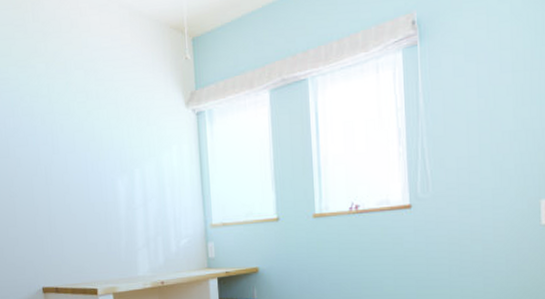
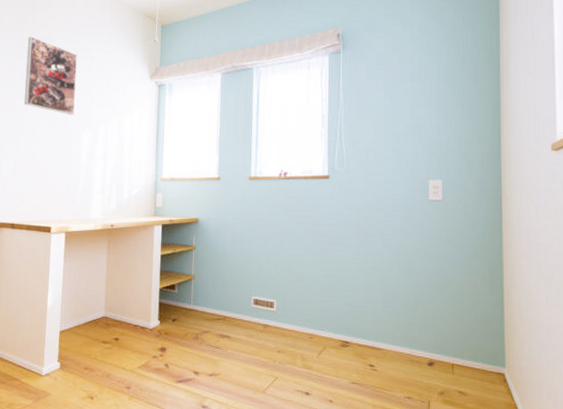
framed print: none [42,70,106,160] -> present [23,37,77,115]

